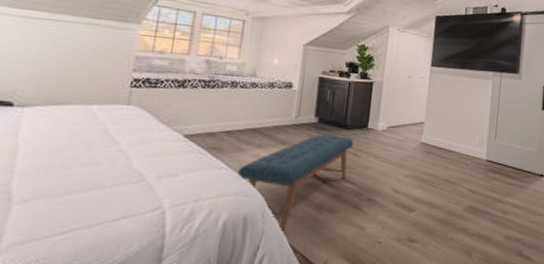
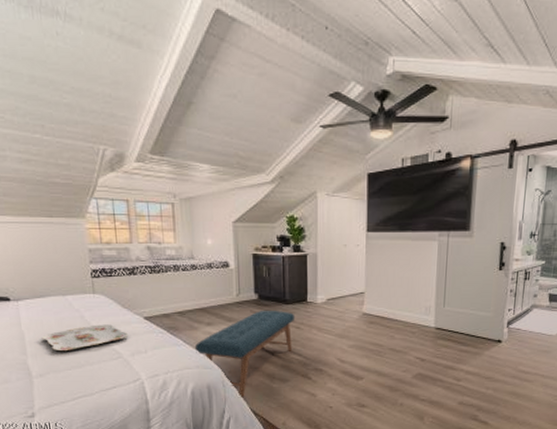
serving tray: none [43,140,159,171] -> present [42,324,127,352]

